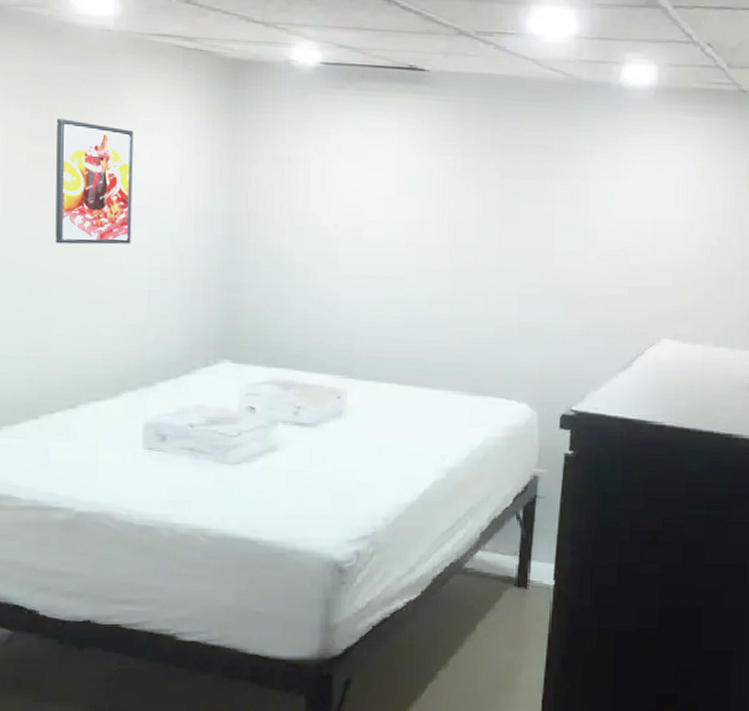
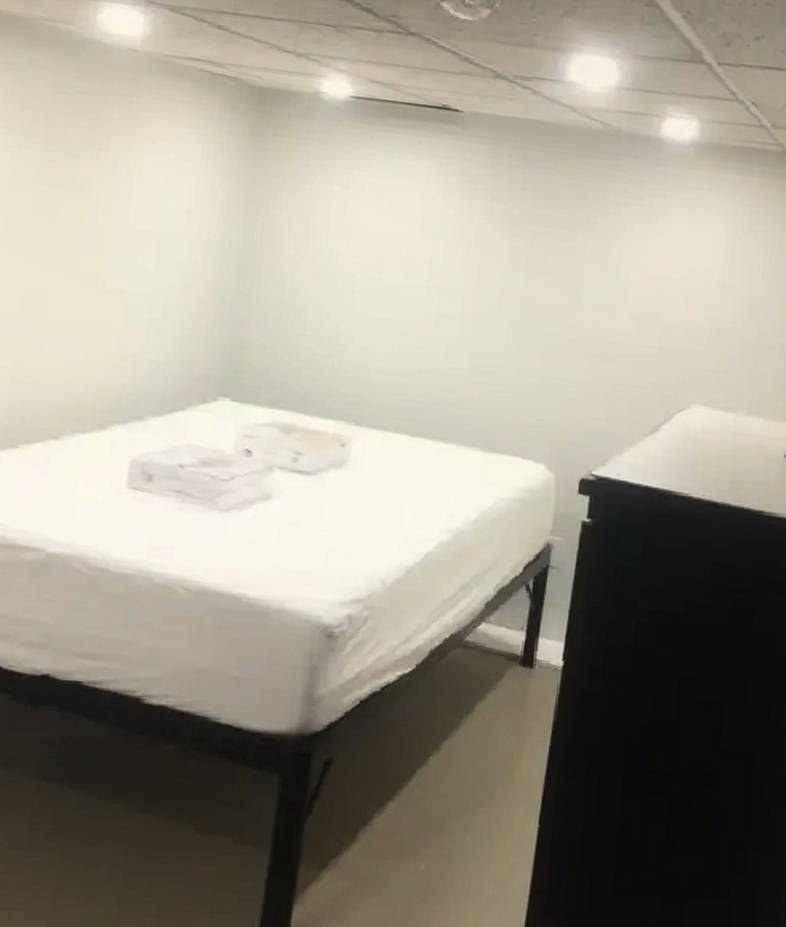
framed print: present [55,118,133,245] -> none [56,135,150,269]

